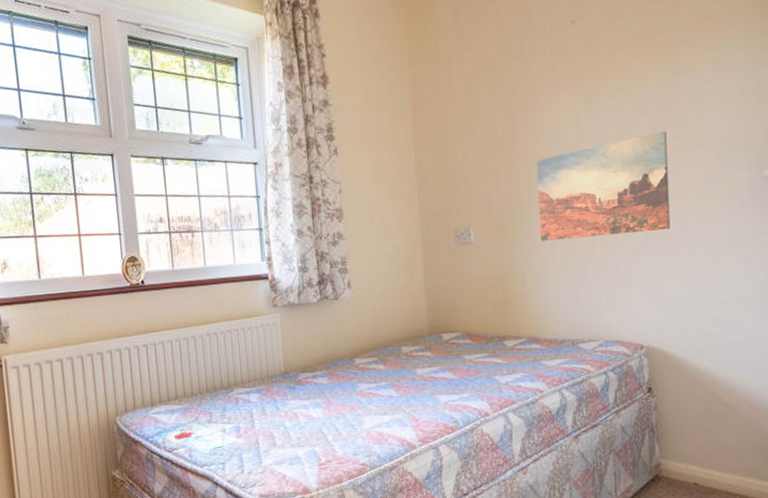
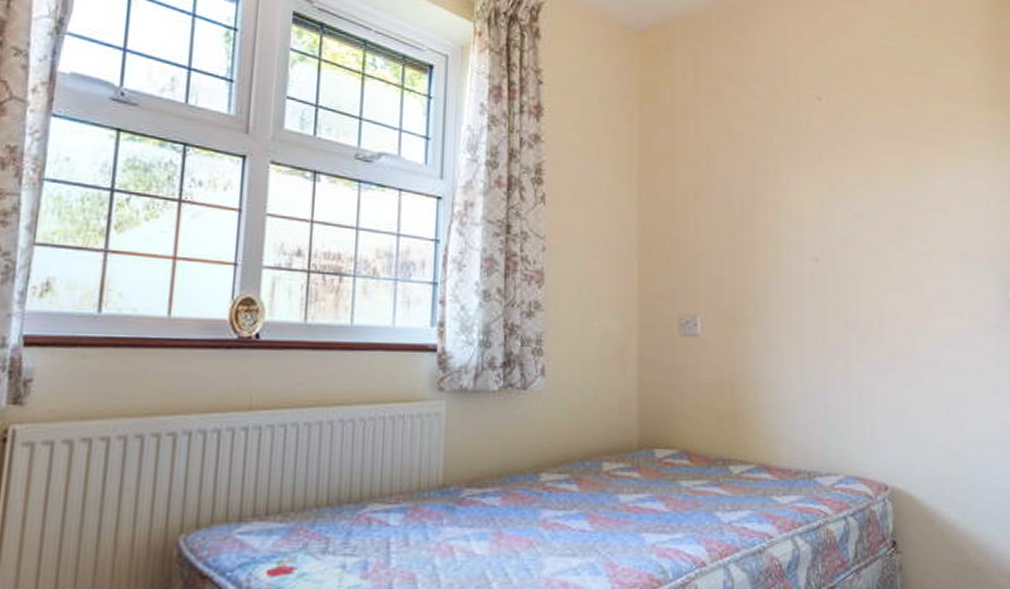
wall art: present [537,131,670,241] -> none [776,233,917,346]

